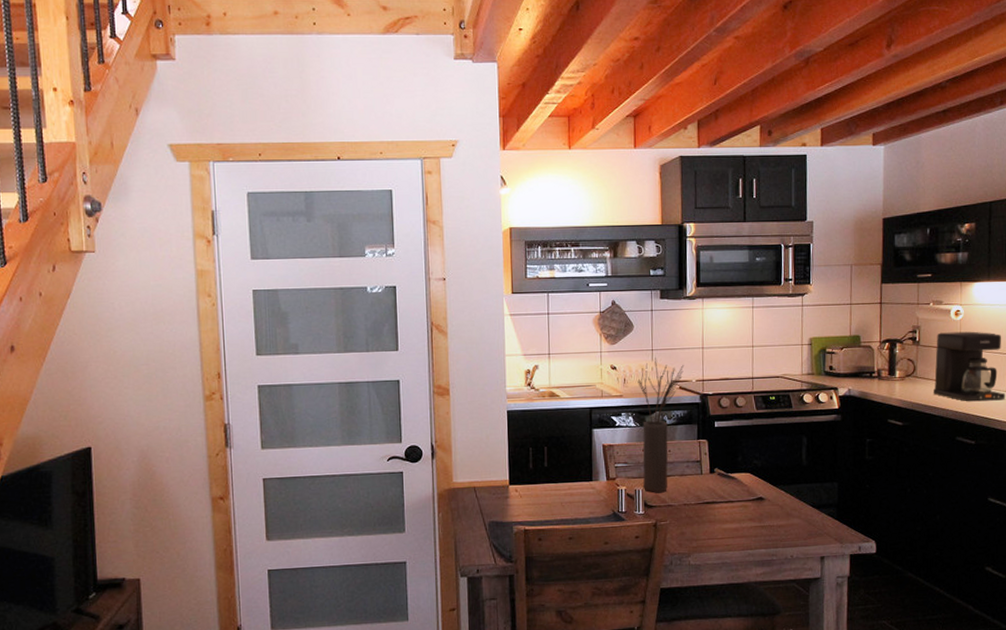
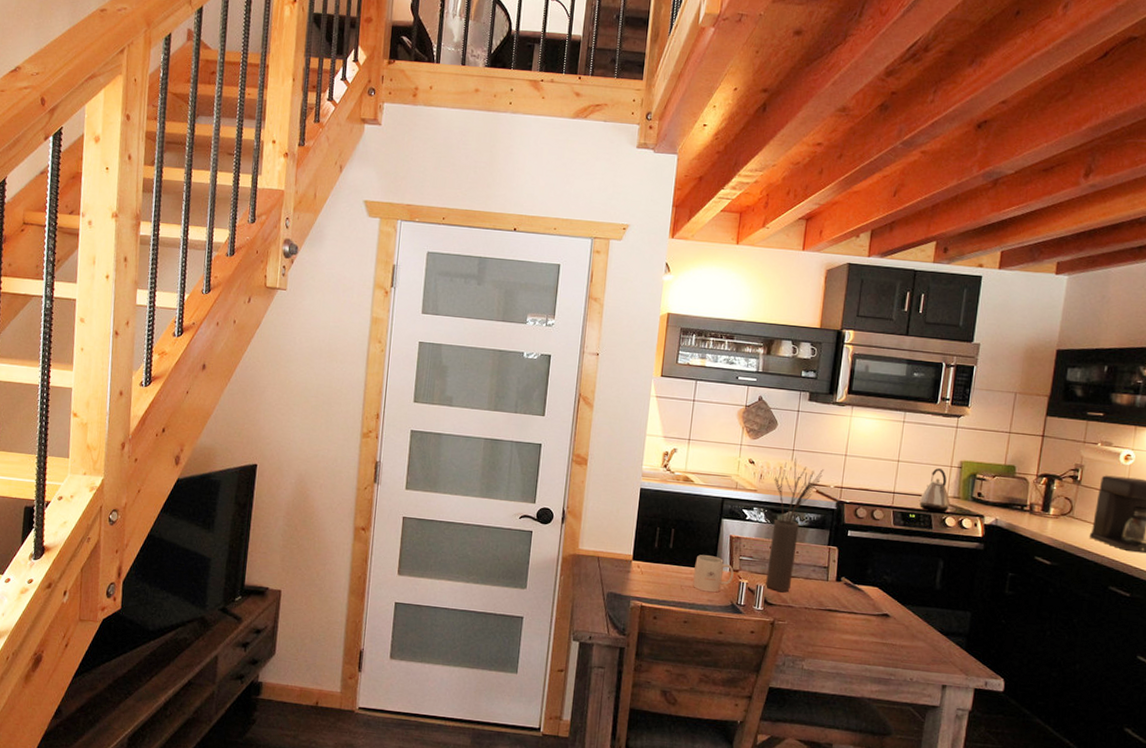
mug: none [572,468,611,505] -> present [693,555,734,593]
kettle: none [776,348,805,392] -> present [919,468,950,513]

